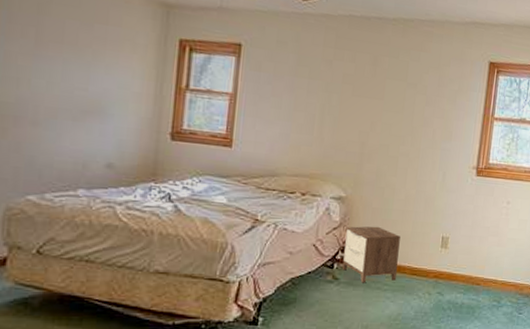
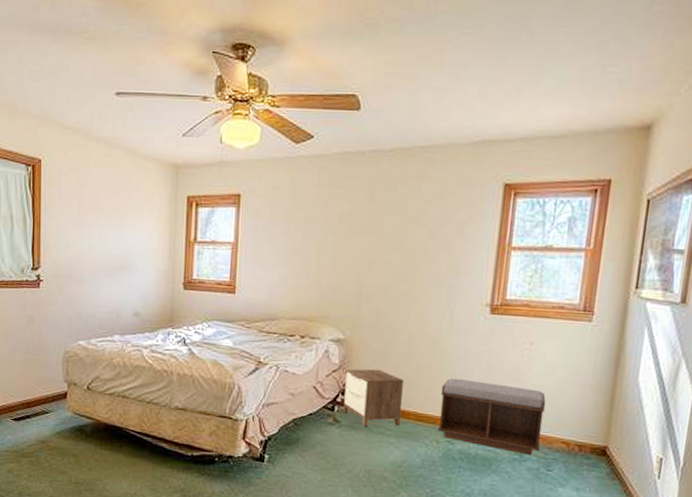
bench: none [429,233,519,301] -> present [437,377,546,455]

